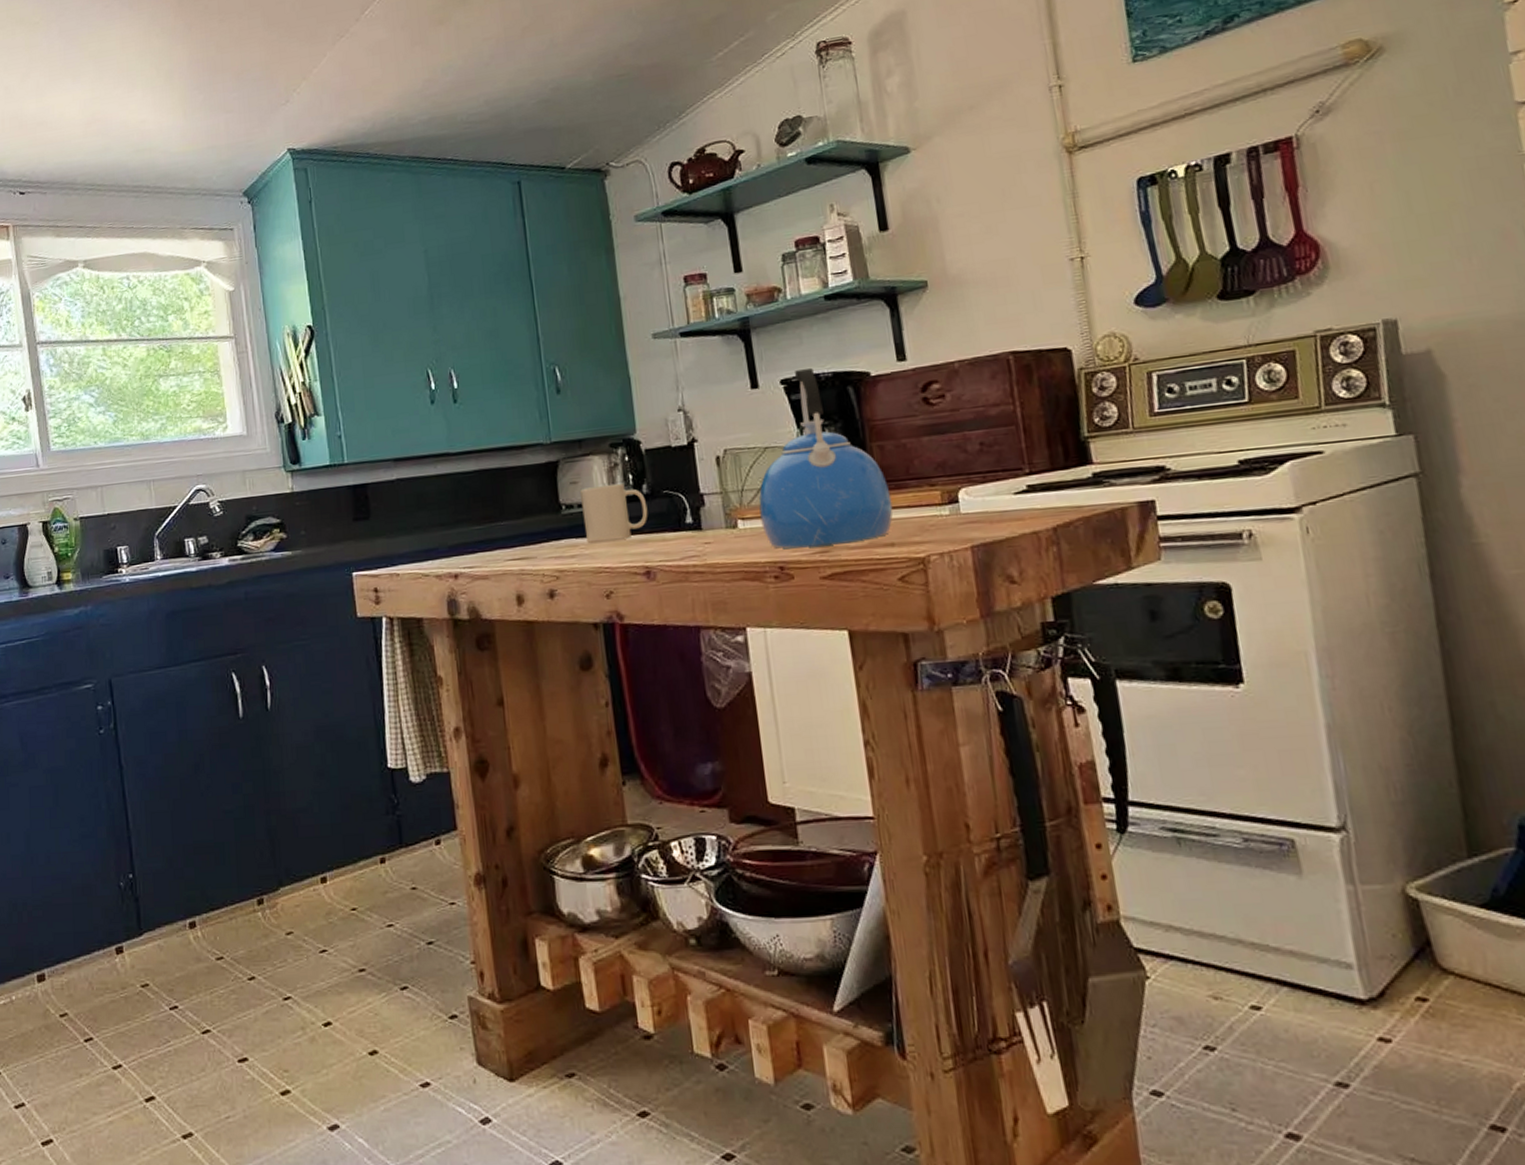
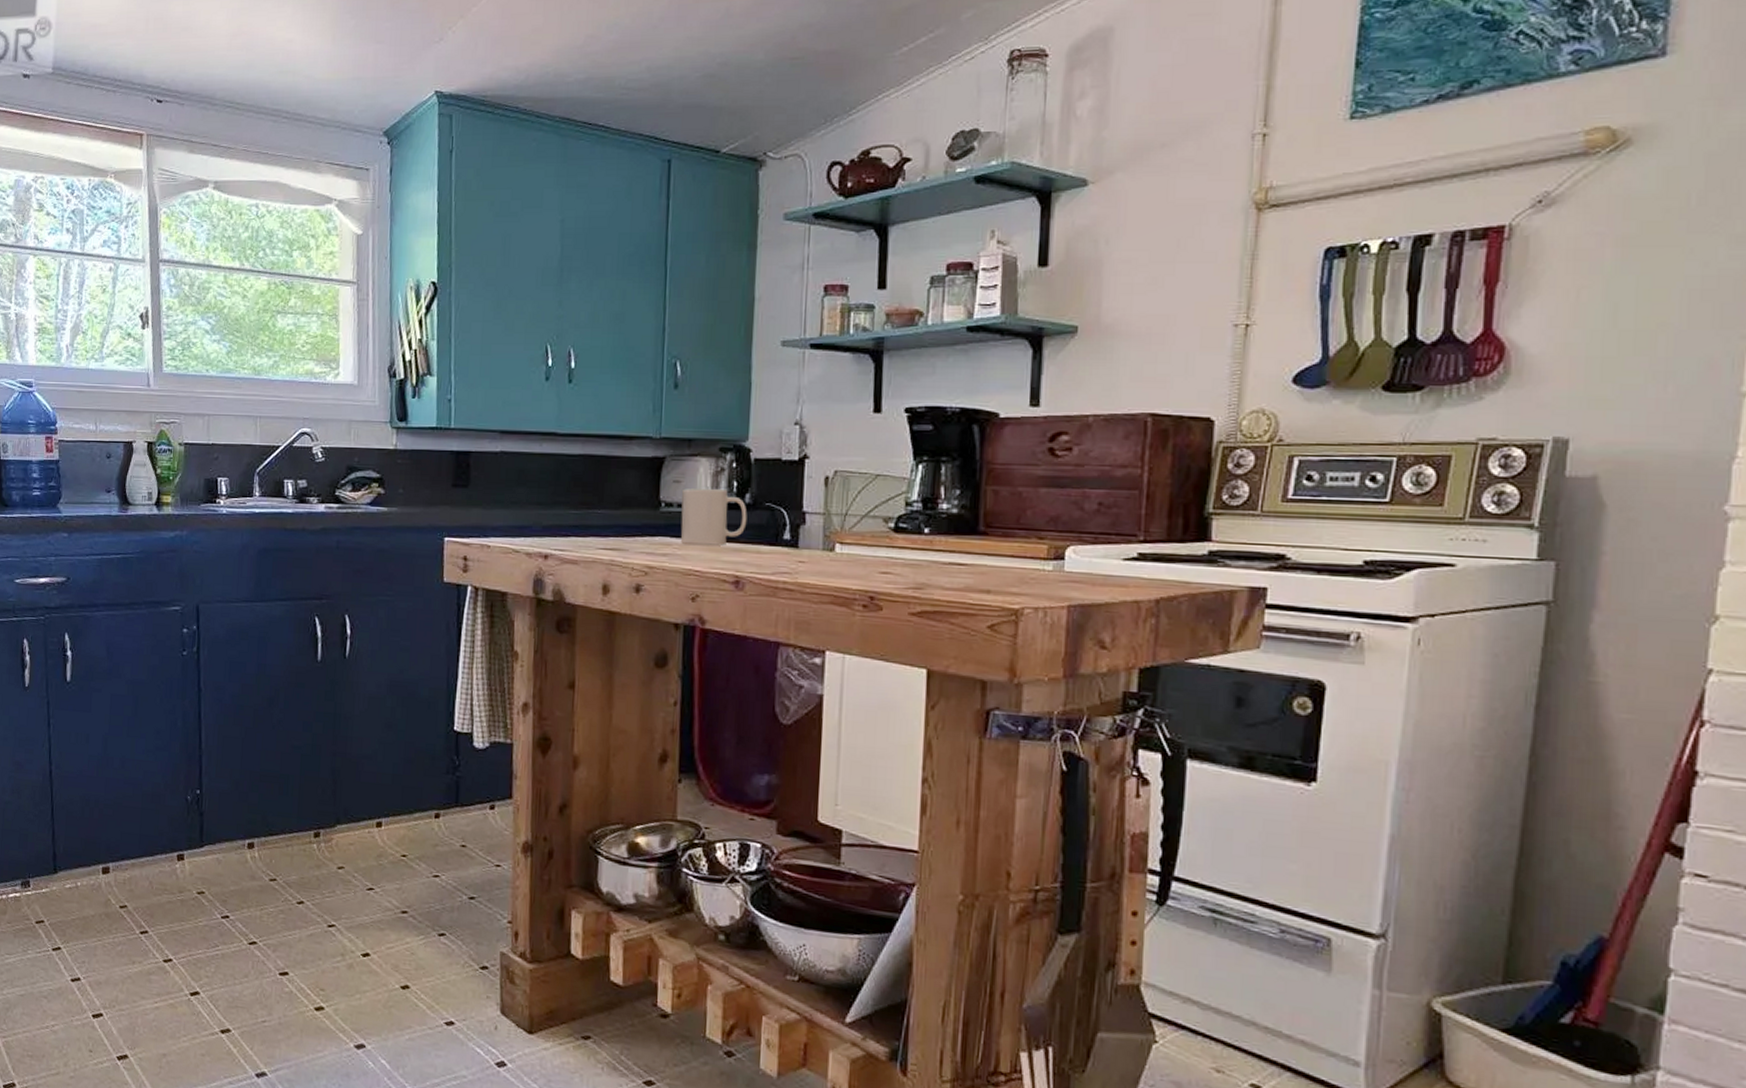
kettle: present [759,367,894,549] -> none [859,399,997,584]

